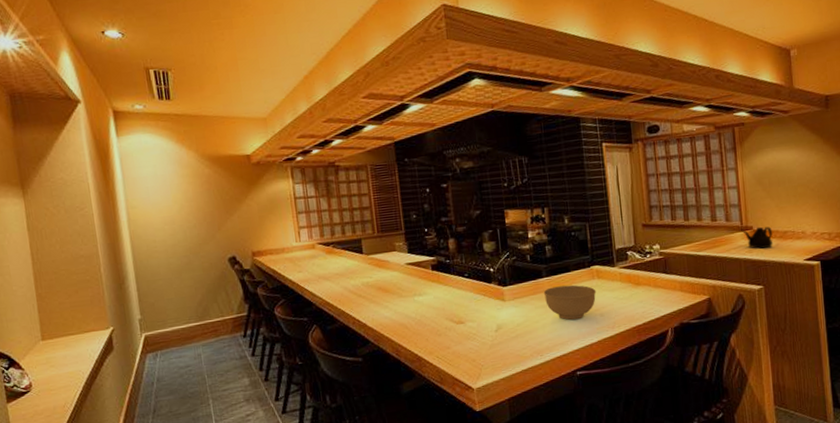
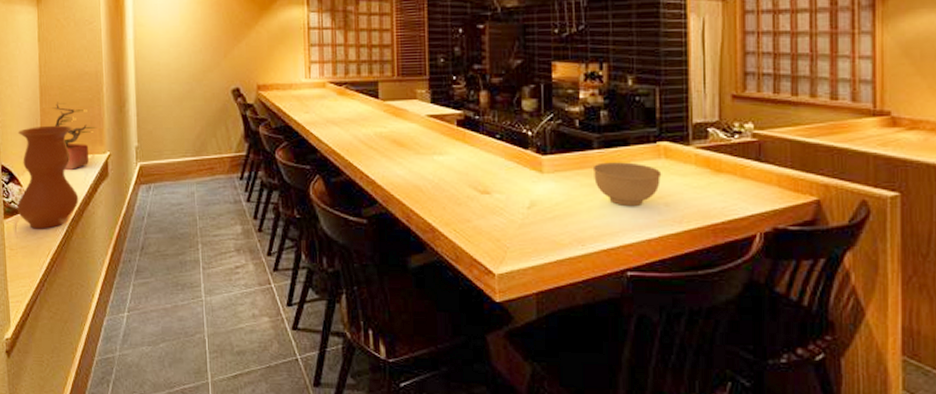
vase: none [14,307,86,409] -> present [16,125,79,229]
bonsai tree: none [49,286,98,349] -> present [52,102,97,170]
teapot: present [741,226,773,249] -> none [873,113,920,144]

